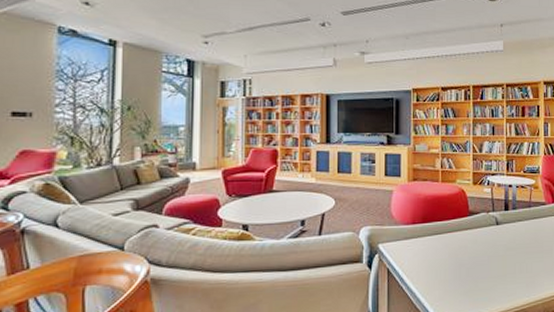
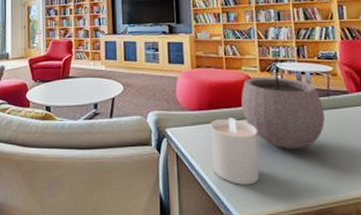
candle: none [423,230,467,296] -> present [210,118,260,185]
plant pot: none [454,171,525,259] -> present [241,57,325,150]

